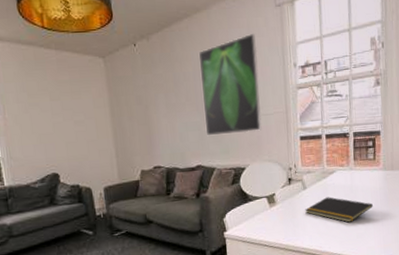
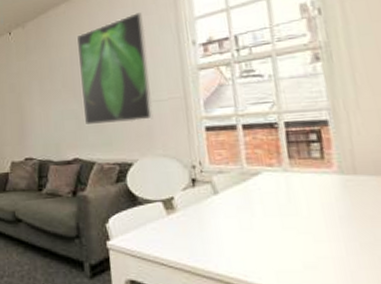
notepad: present [305,197,373,223] -> none [218,206,327,245]

